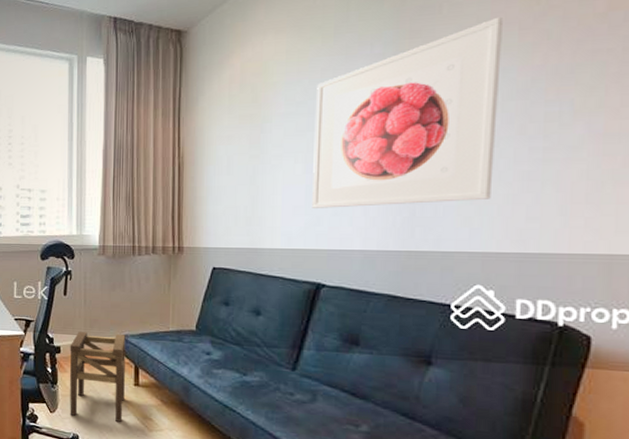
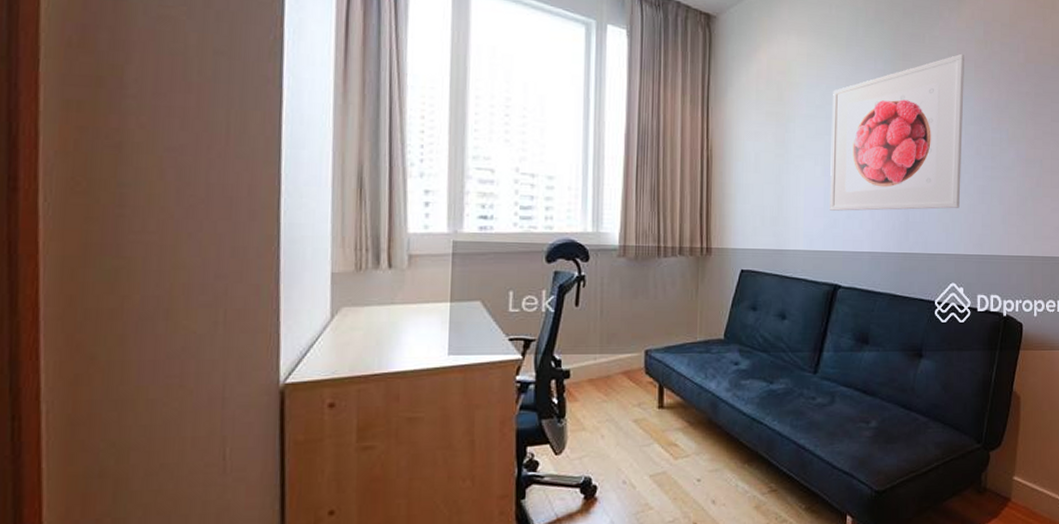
stool: present [70,331,126,422] -> none [580,349,649,454]

